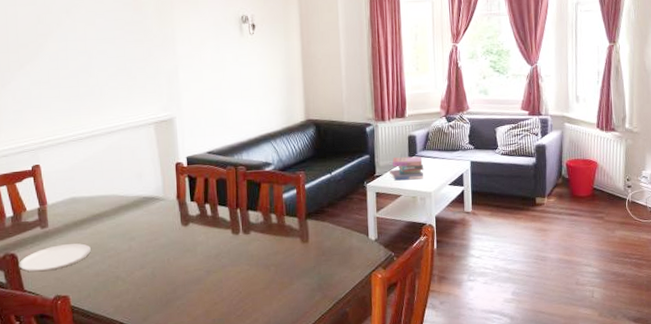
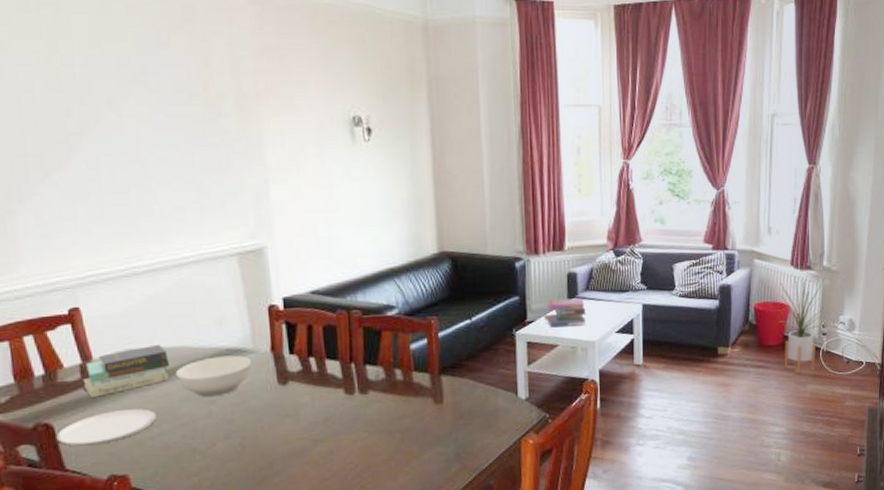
books: none [39,194,102,234] -> present [82,345,169,398]
bowl: none [106,202,162,235] -> present [175,355,252,397]
house plant: none [587,136,631,221] -> present [777,275,827,374]

